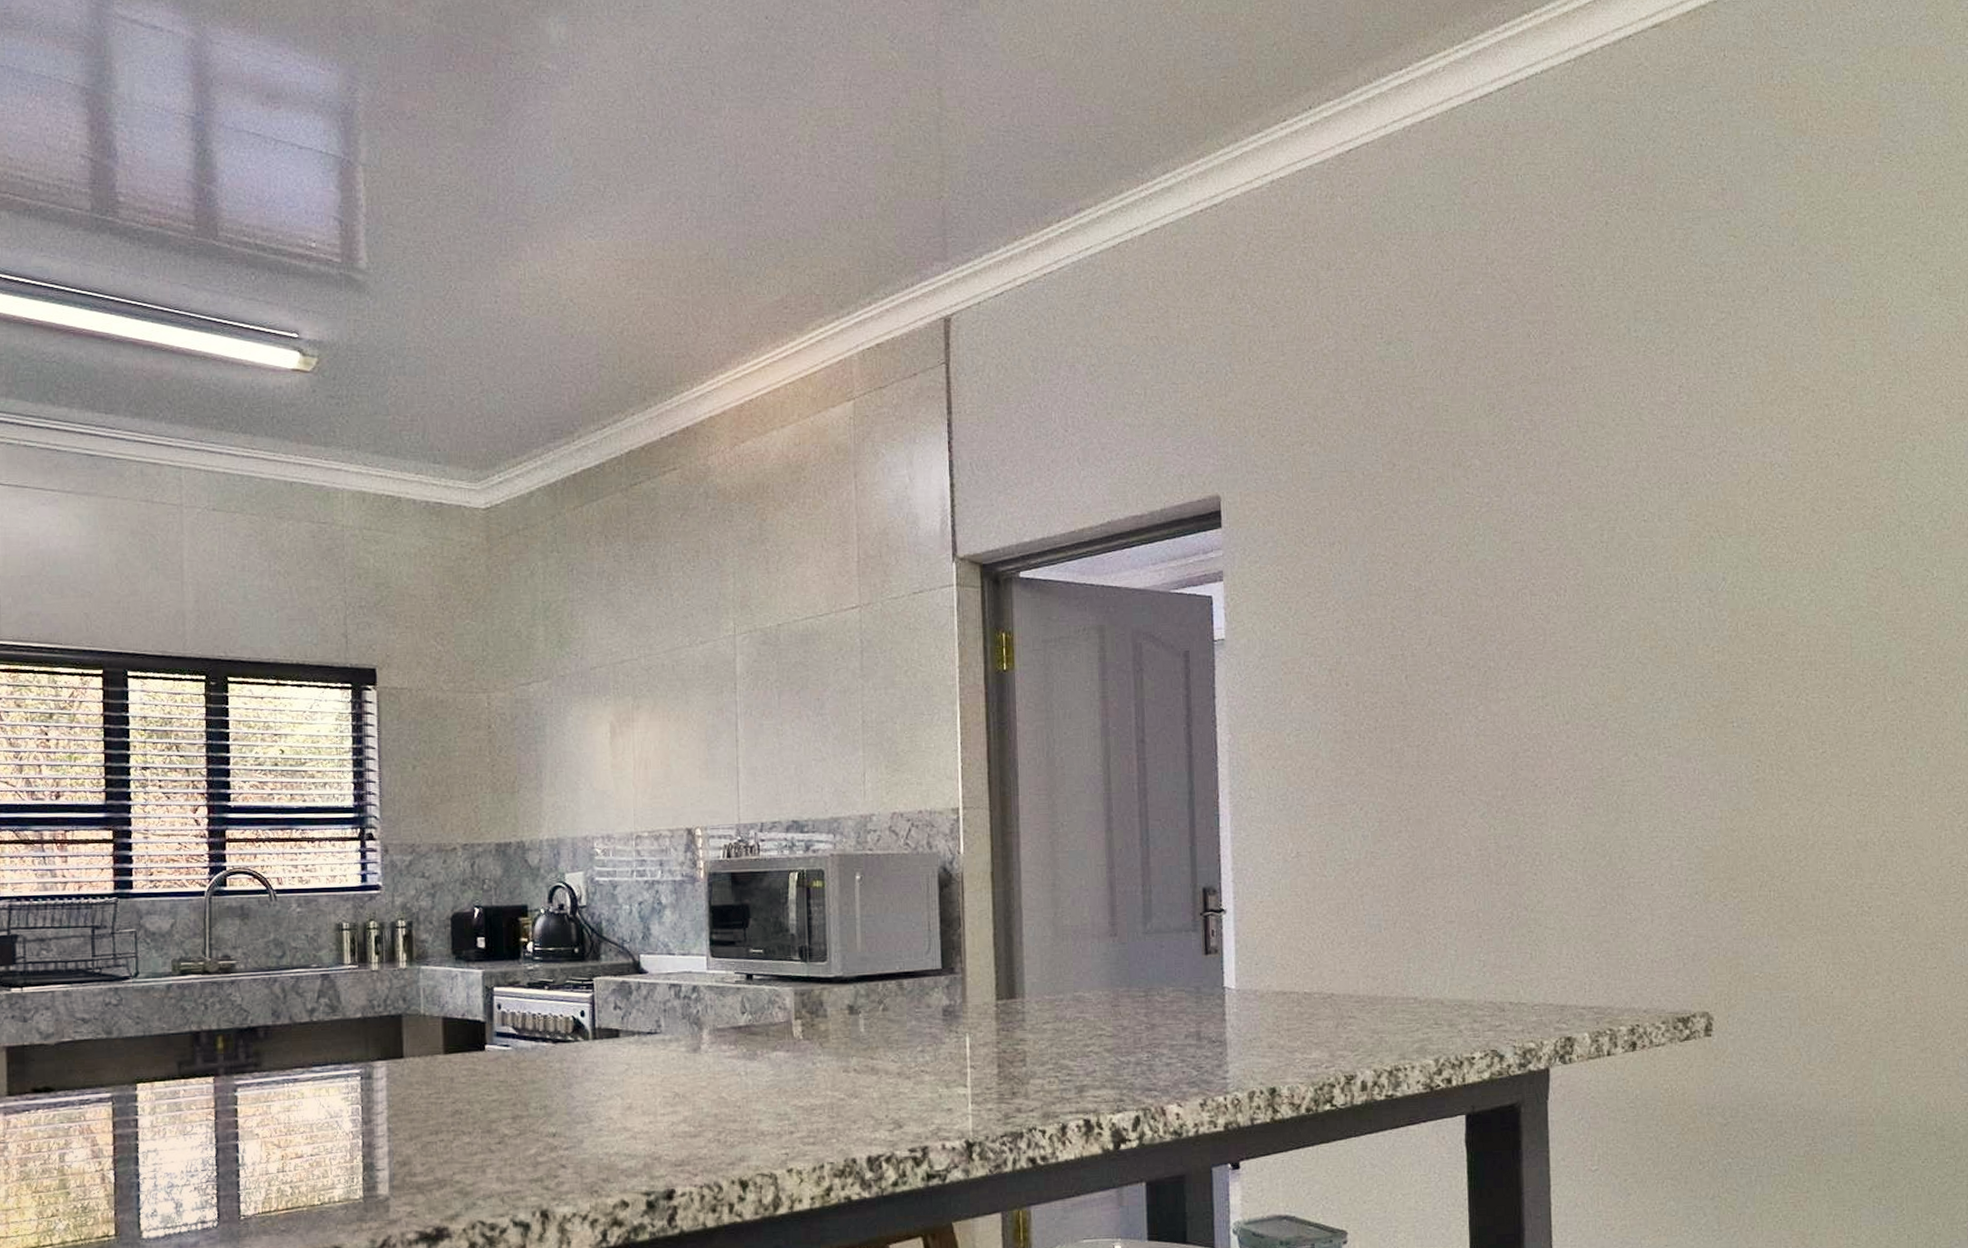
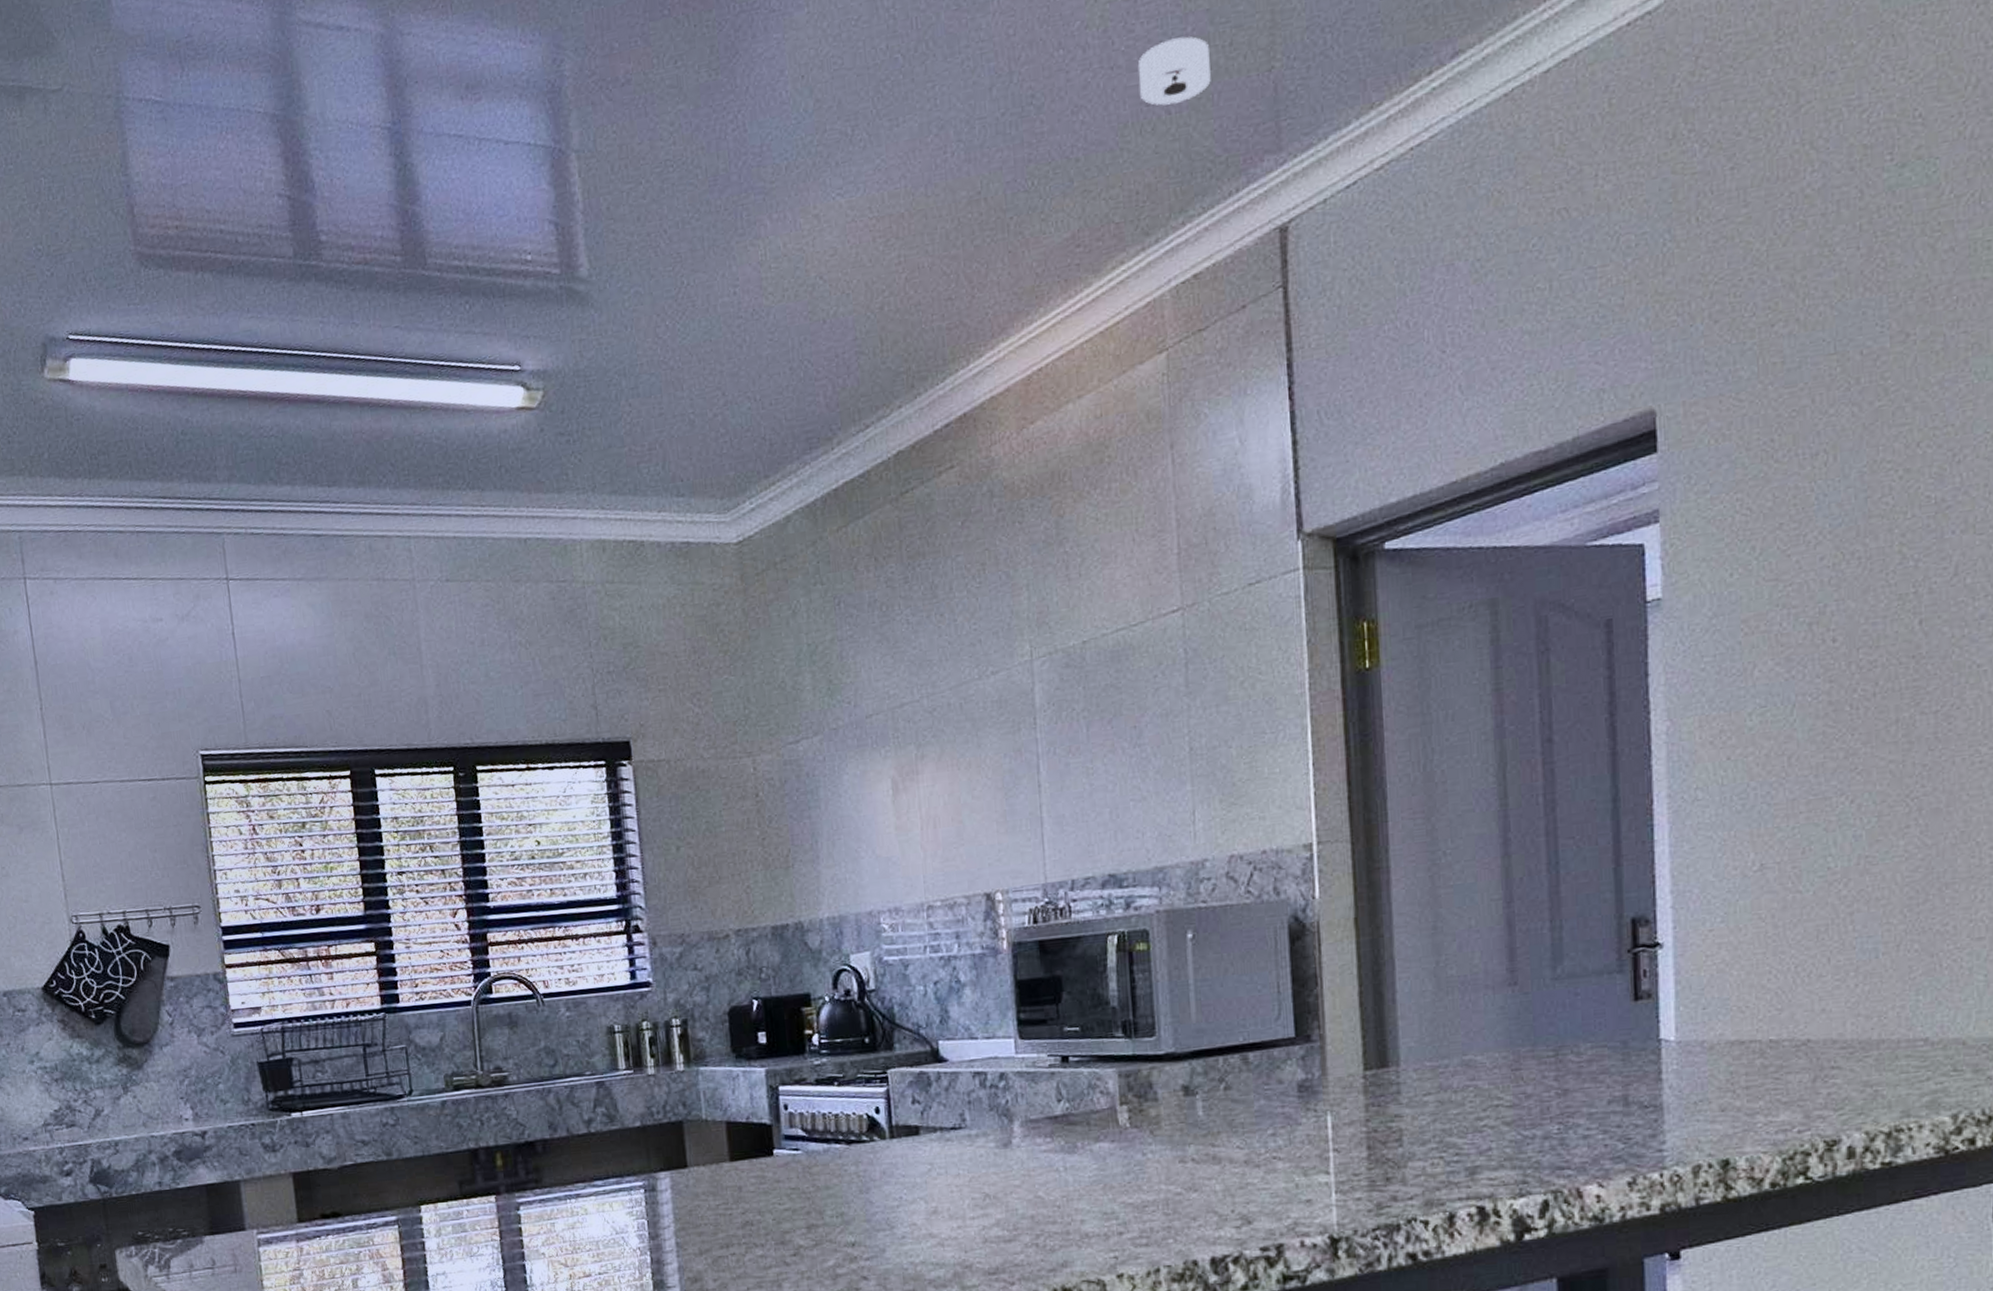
smoke detector: none [838,162,894,211] -> present [1138,36,1211,106]

